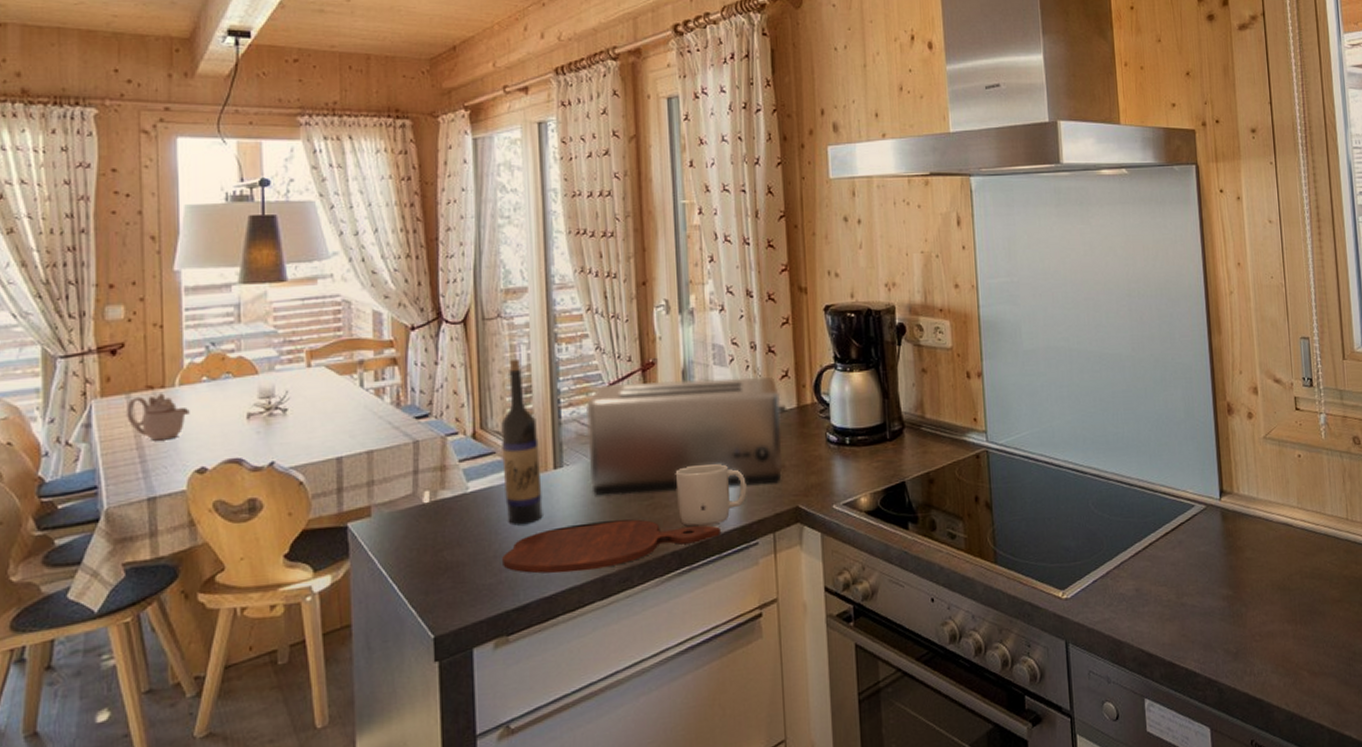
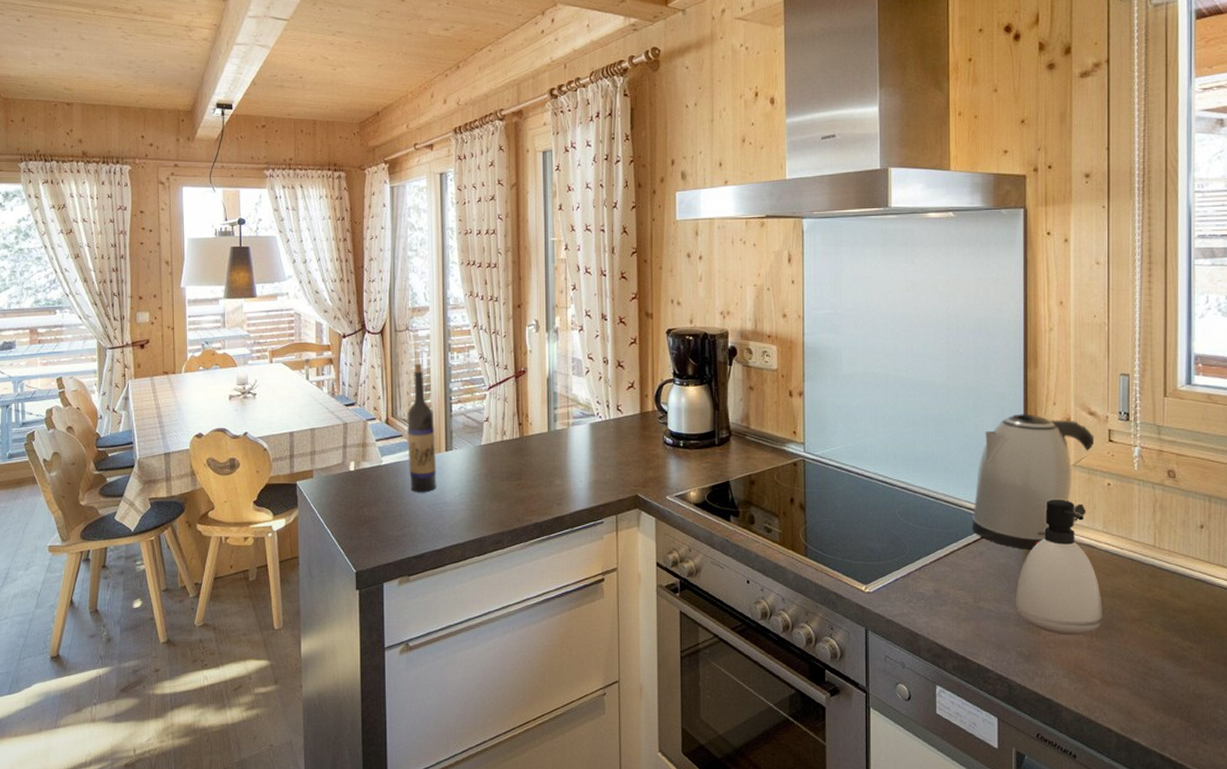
teapot: present [126,393,190,441] -> none [151,377,191,412]
cutting board: present [502,519,720,574] -> none [406,495,573,532]
toaster: present [585,376,788,494] -> none [470,386,632,475]
mug: present [675,463,747,527] -> none [539,455,596,505]
kettle: none [1169,384,1283,534] -> present [973,414,1096,550]
soap dispenser: none [1218,475,1305,626] -> present [1015,498,1102,635]

